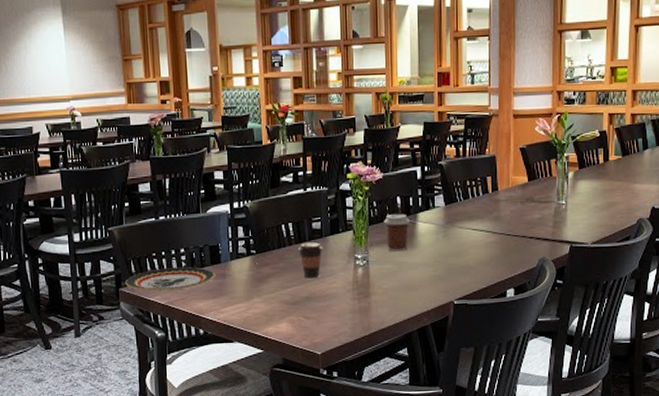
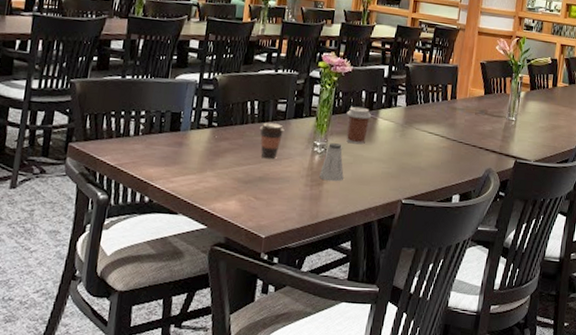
plate: present [125,267,215,292] -> none [76,128,172,153]
saltshaker: none [366,254,390,292] -> present [319,143,344,182]

